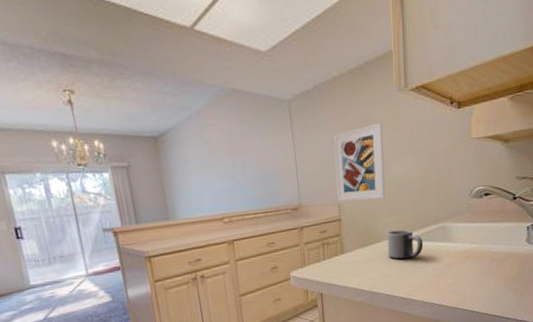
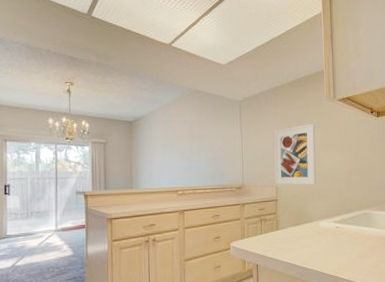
mug: present [387,229,424,260] -> none [317,213,350,240]

